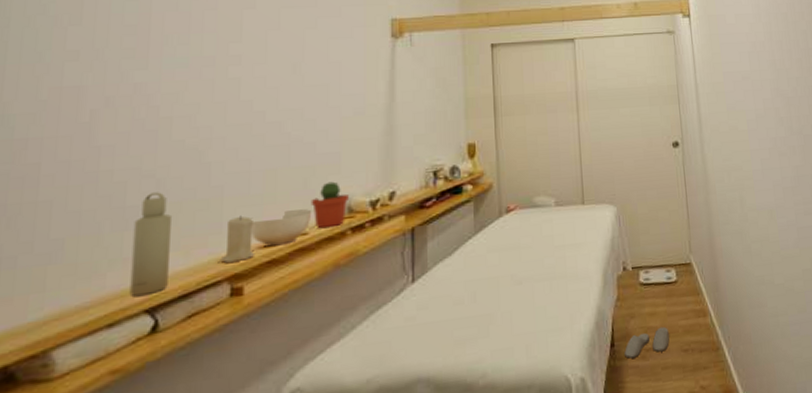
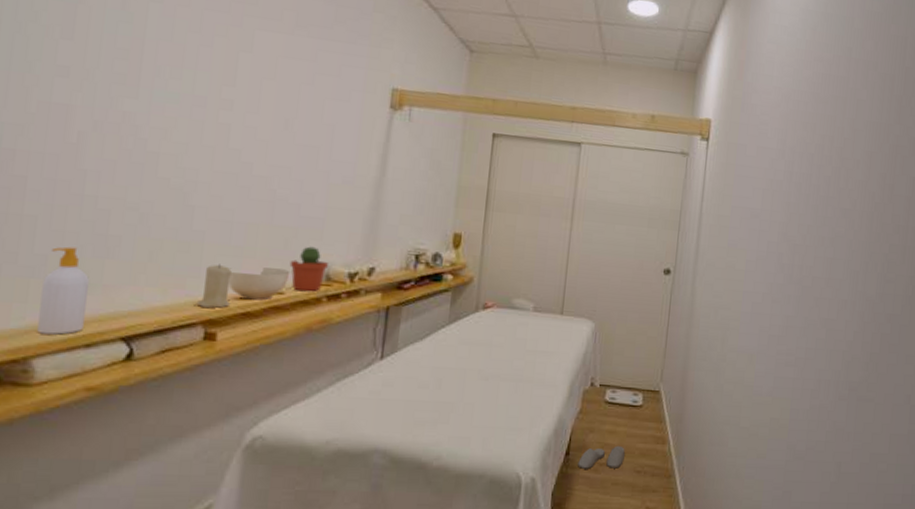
soap bottle: none [56,225,110,322] -> present [37,246,90,335]
bottle: present [129,192,171,296] -> none [107,225,152,324]

